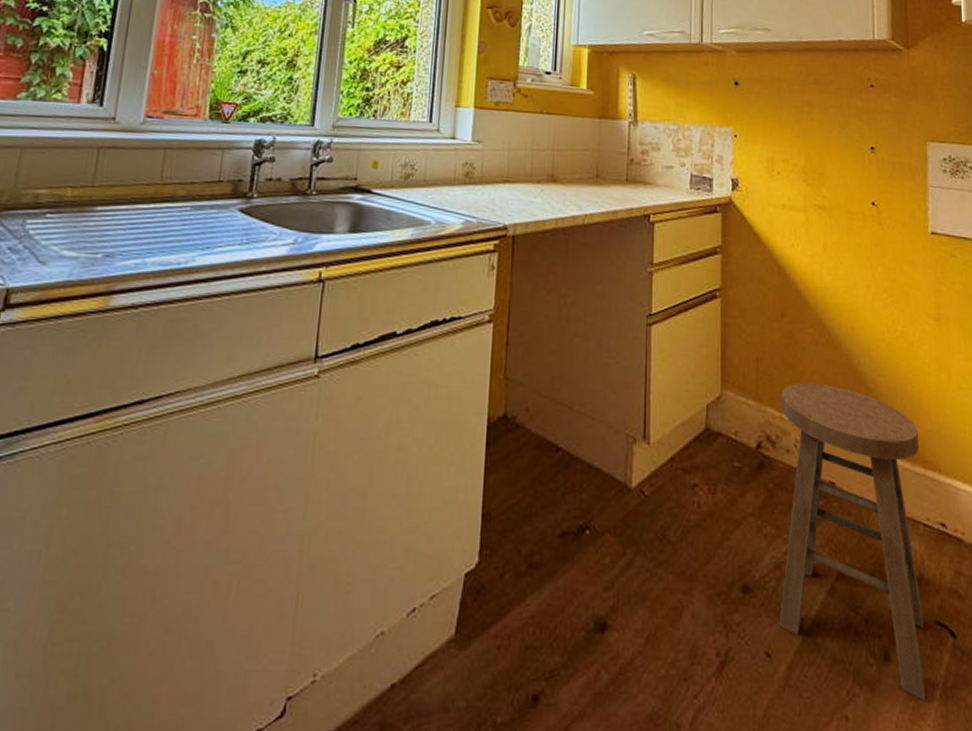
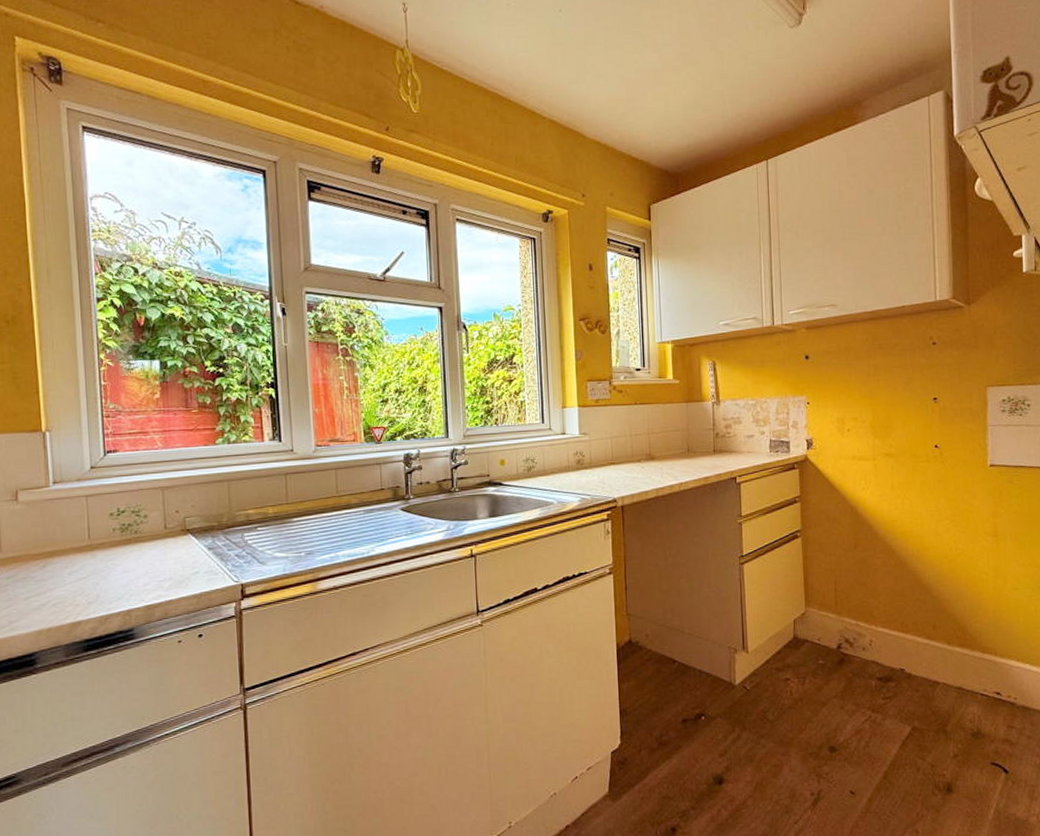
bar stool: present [779,382,925,700] -> none [857,596,981,817]

